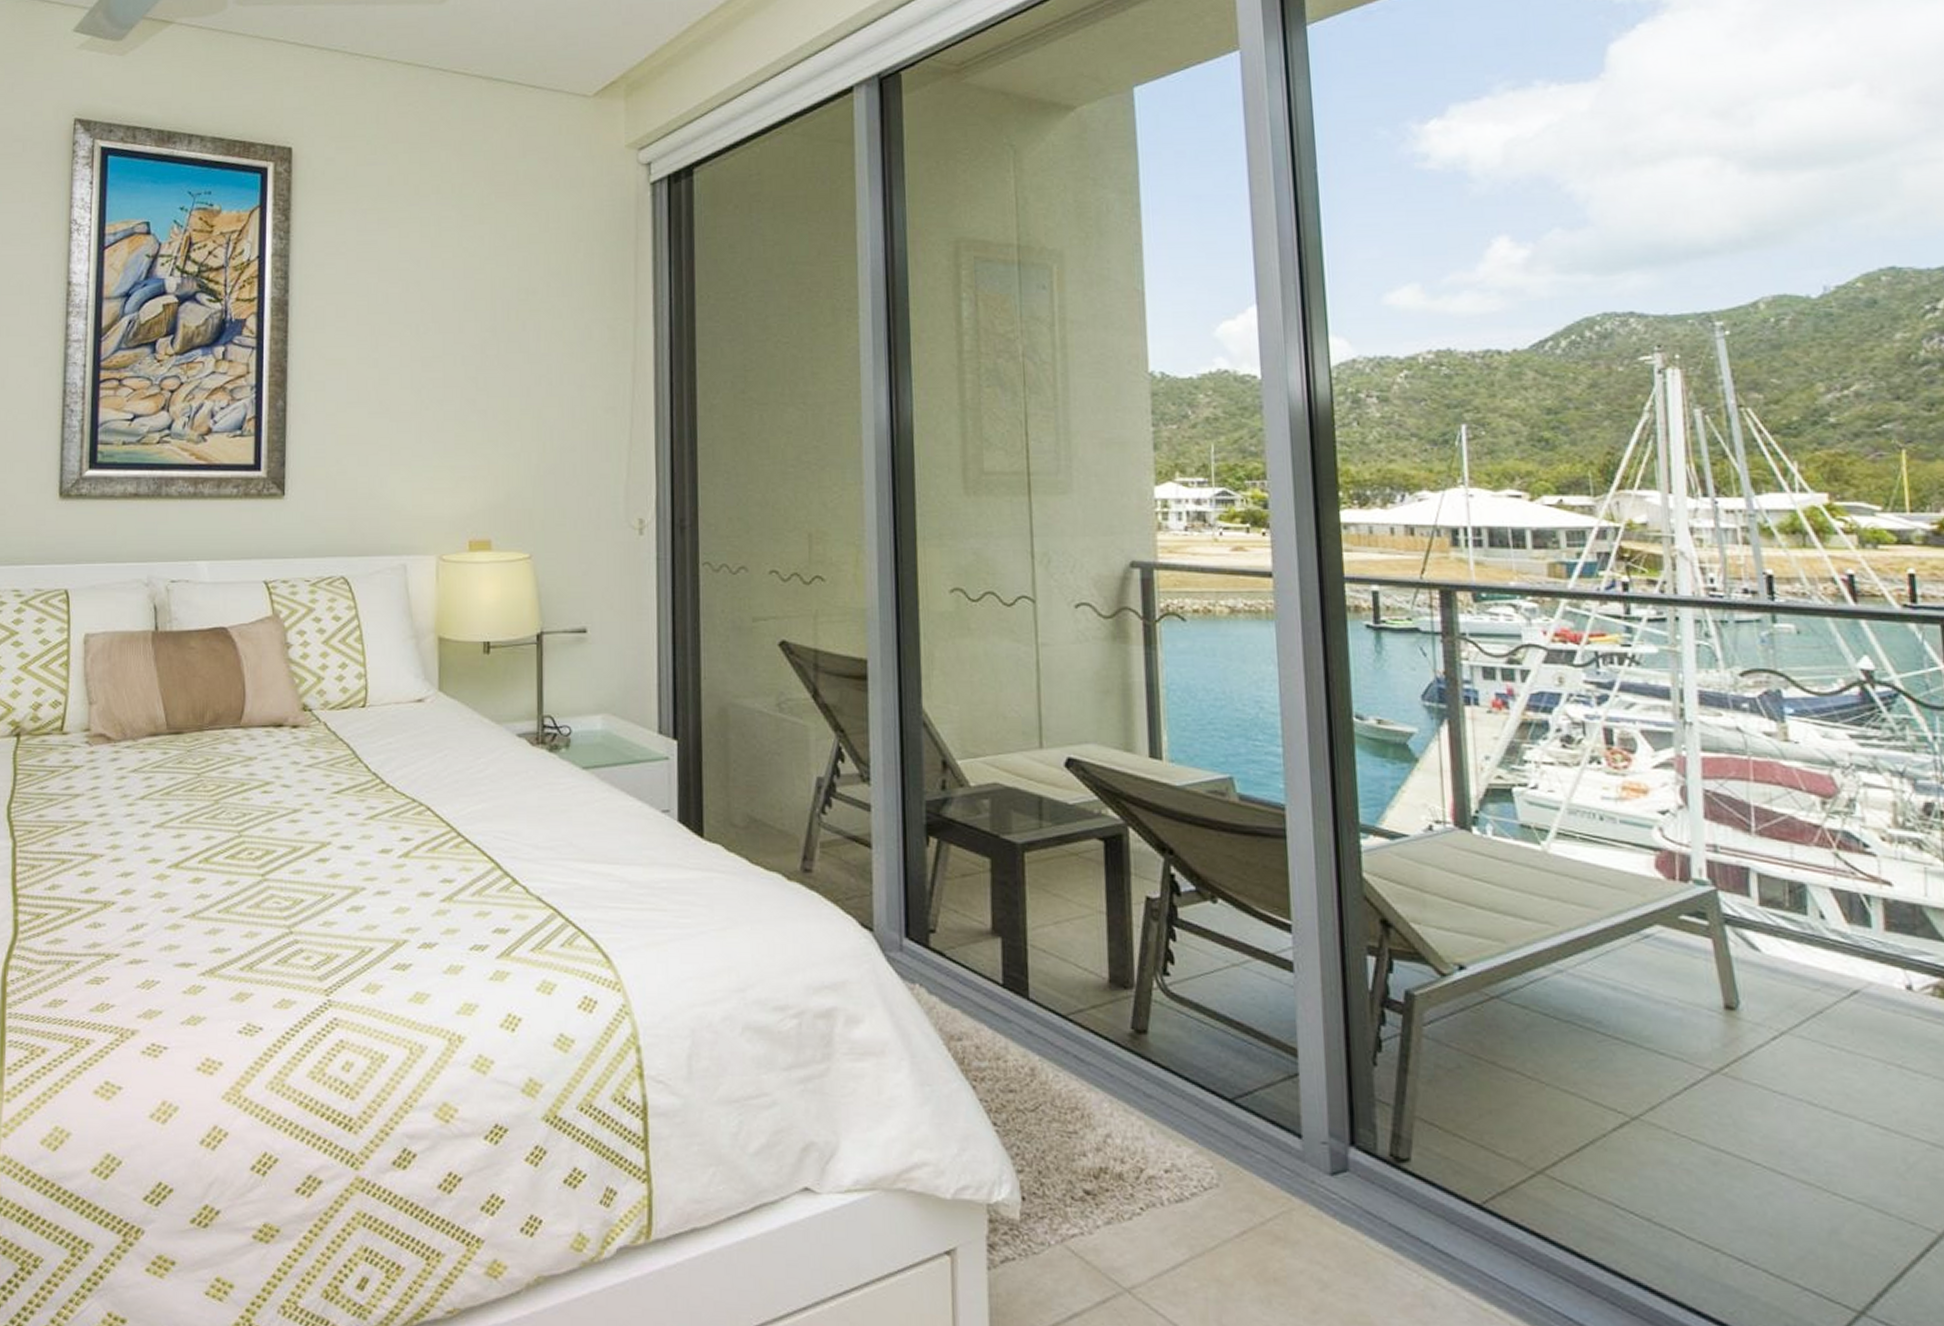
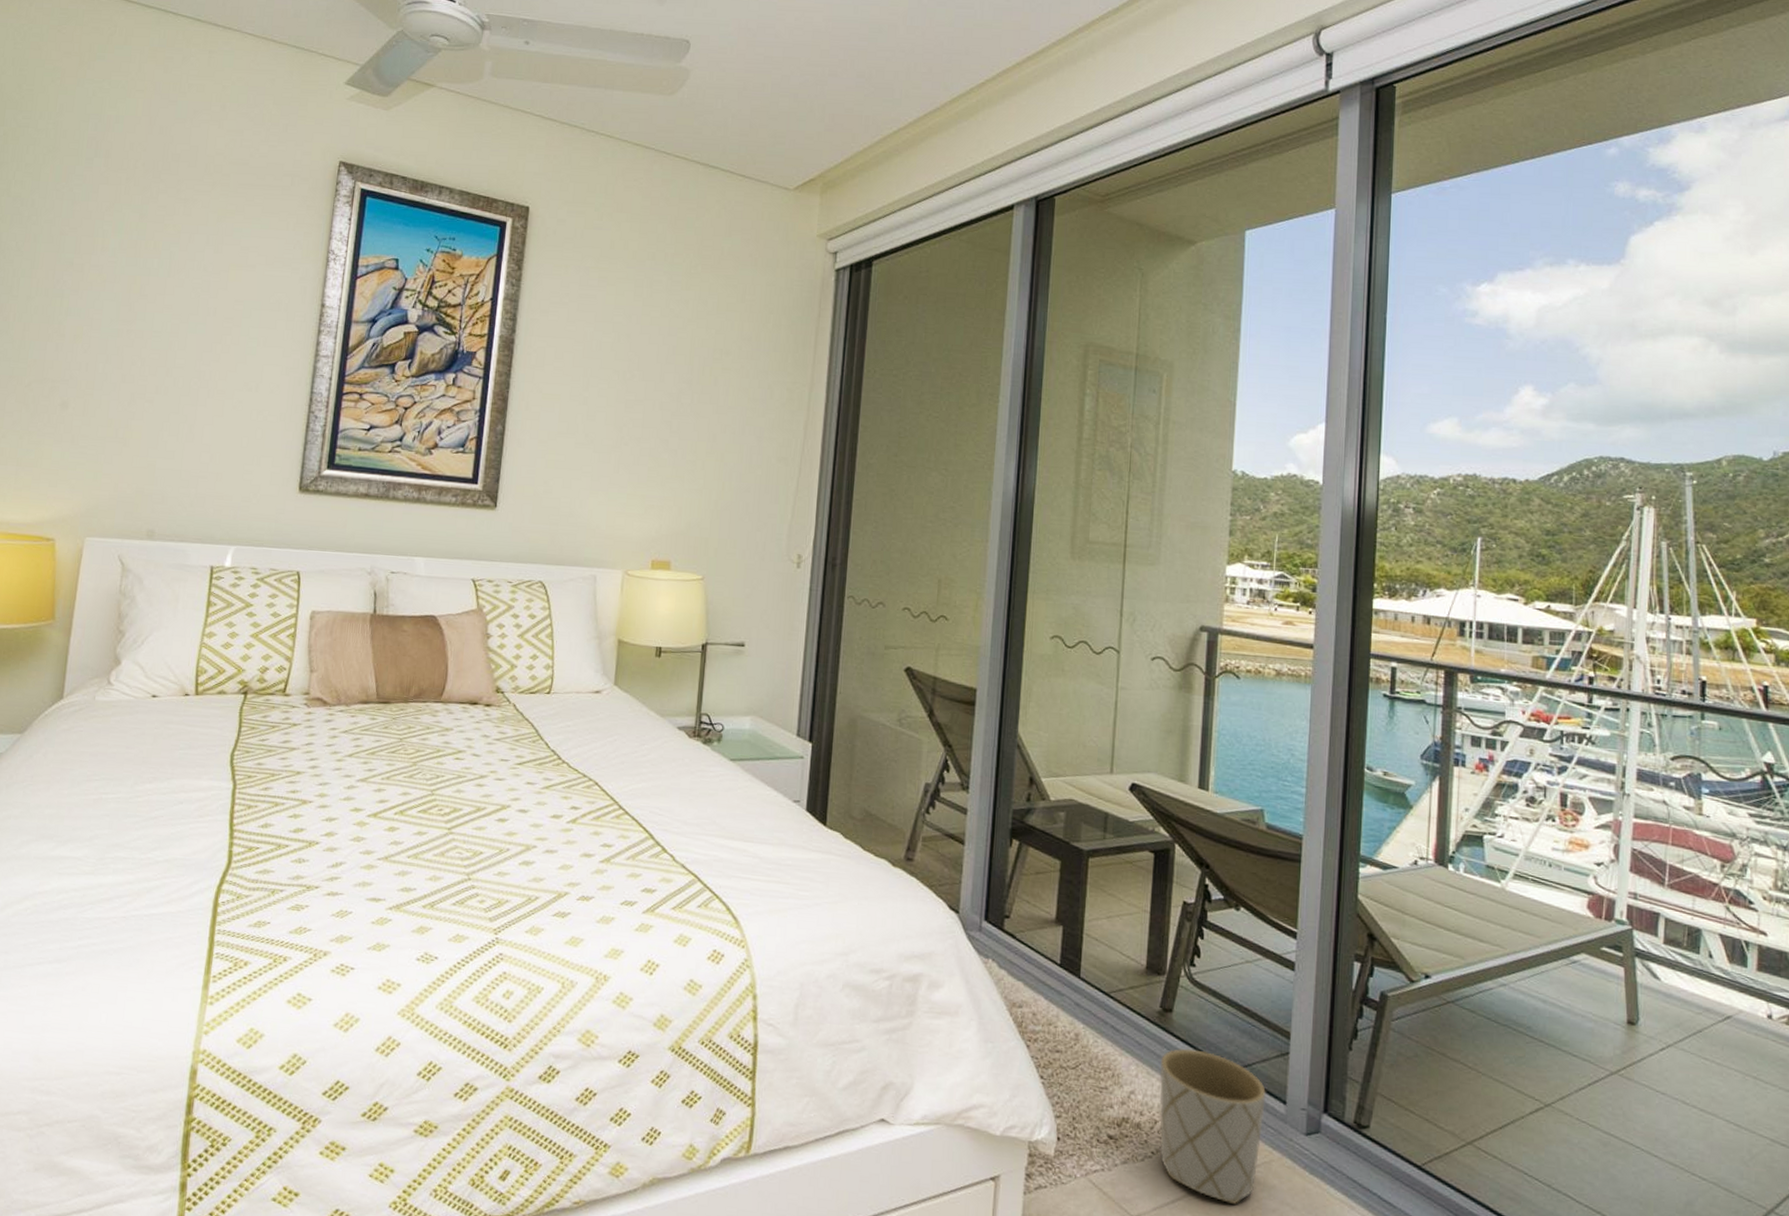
planter: none [1140,1077,1276,1267] -> present [1159,1048,1266,1204]

